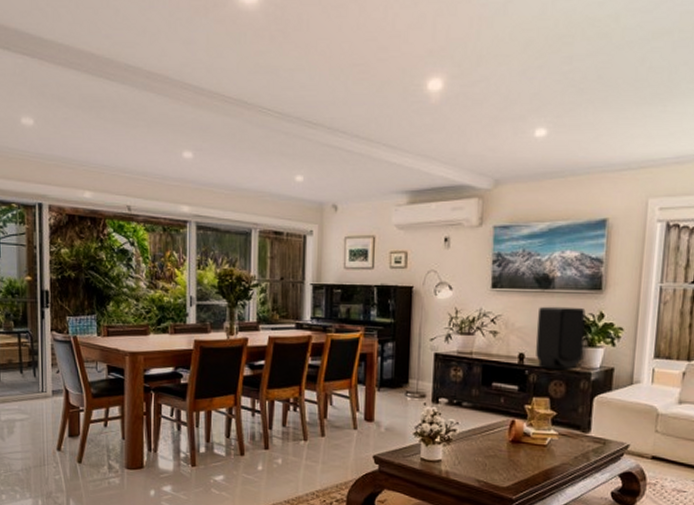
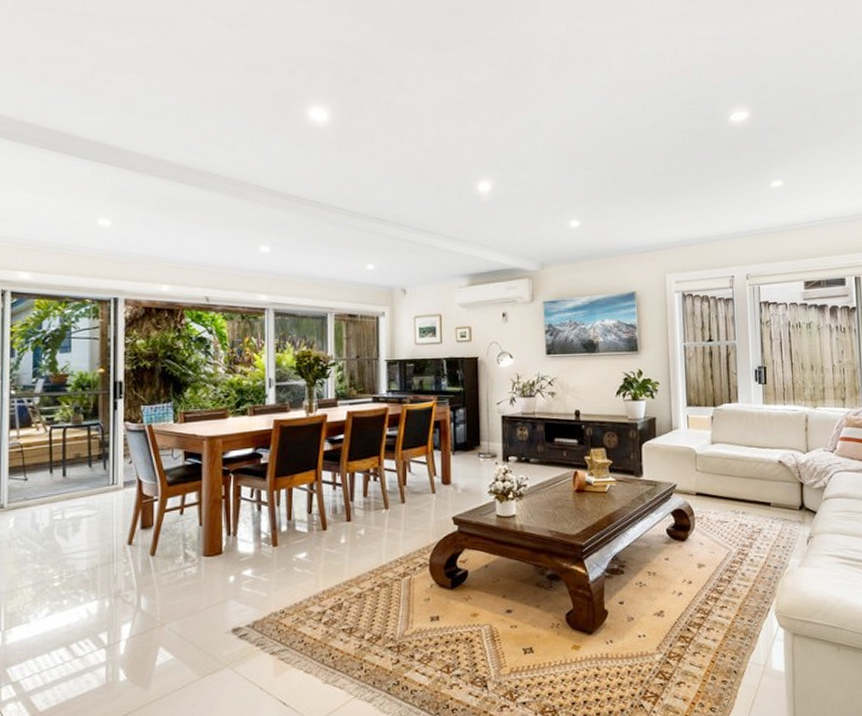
speaker: present [535,306,586,370] -> none [587,367,628,423]

